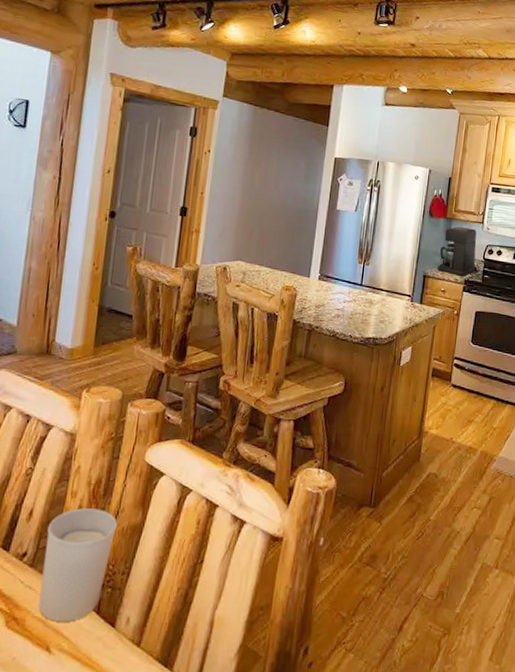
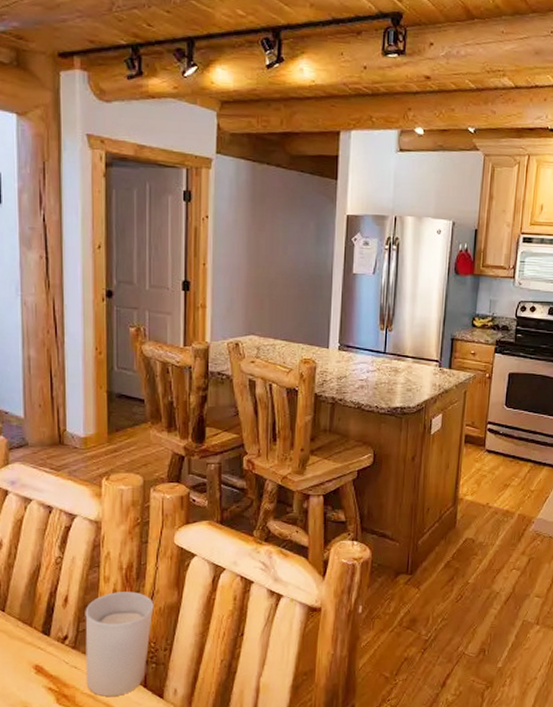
coffee maker: present [437,227,477,276] -> none [466,284,508,337]

